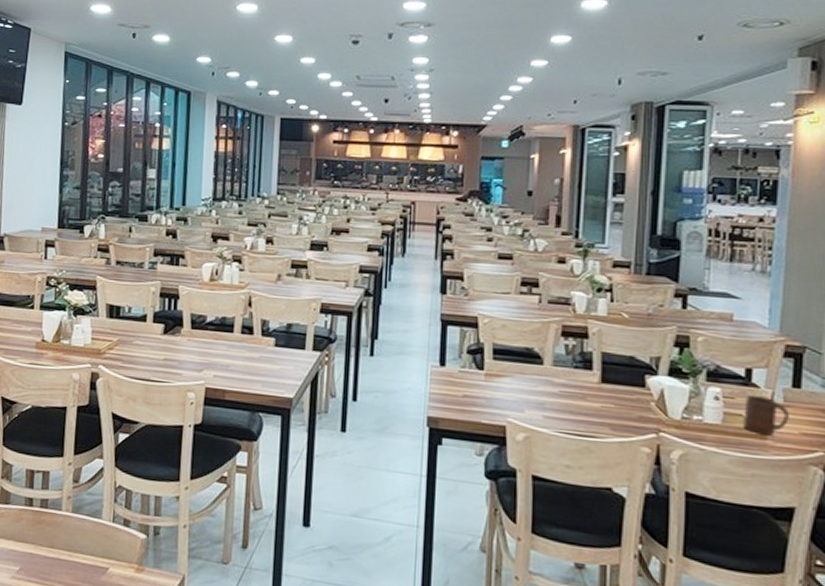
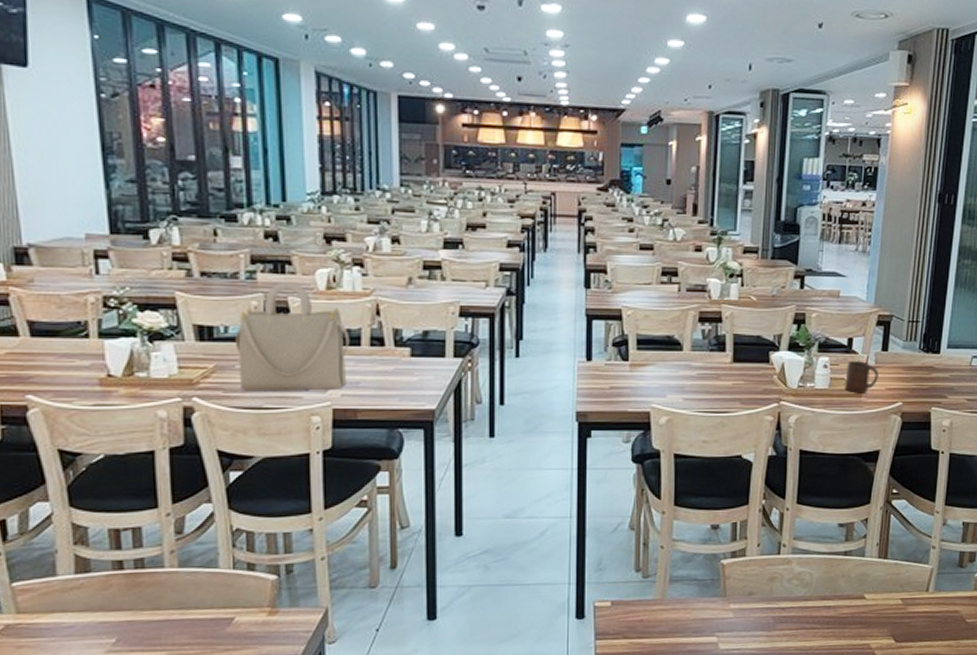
handbag: none [134,272,225,370] -> present [236,282,350,390]

